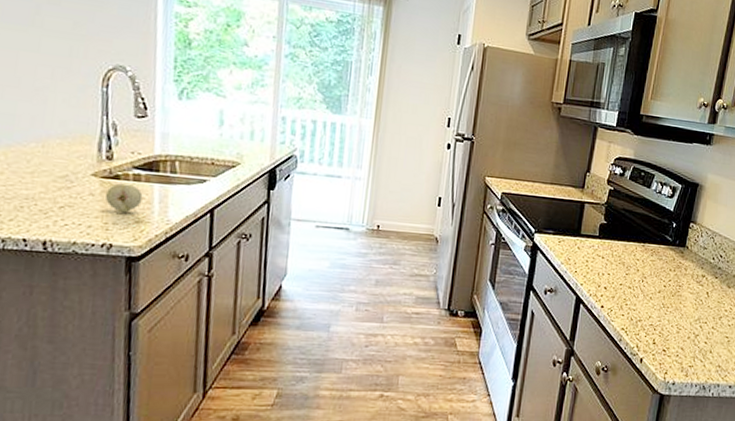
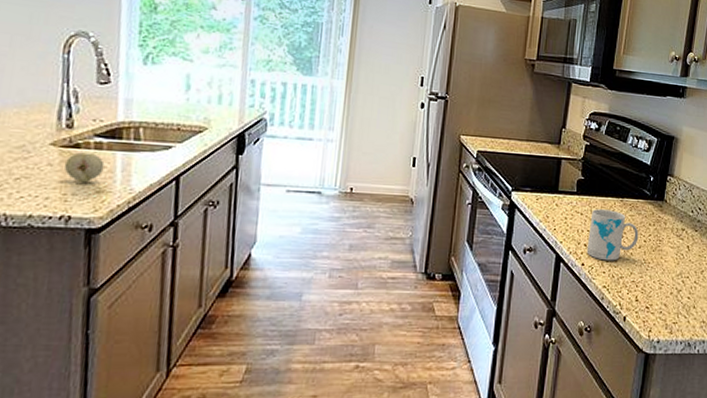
mug: none [606,253,659,305] -> present [586,209,639,261]

